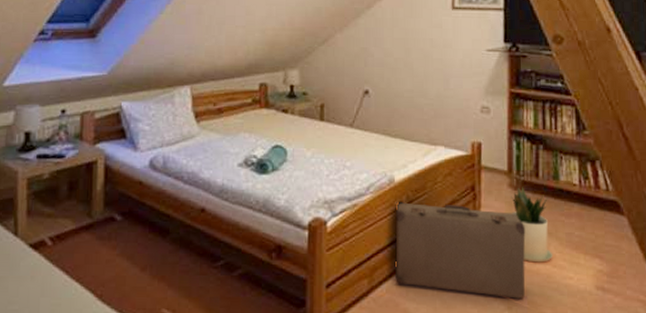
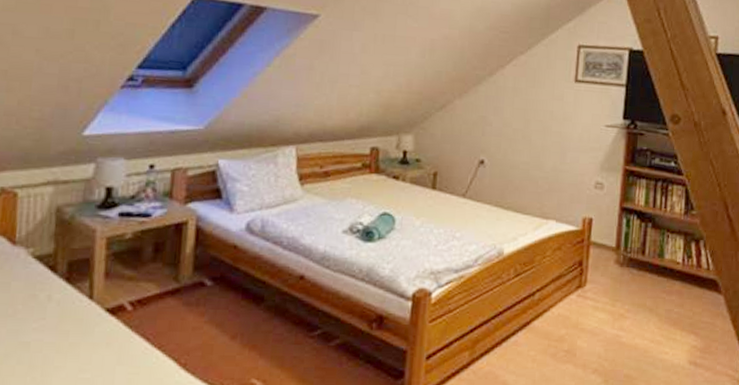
suitcase: present [395,202,526,299] -> none [497,275,628,372]
planter: present [511,187,554,263] -> none [616,263,652,338]

